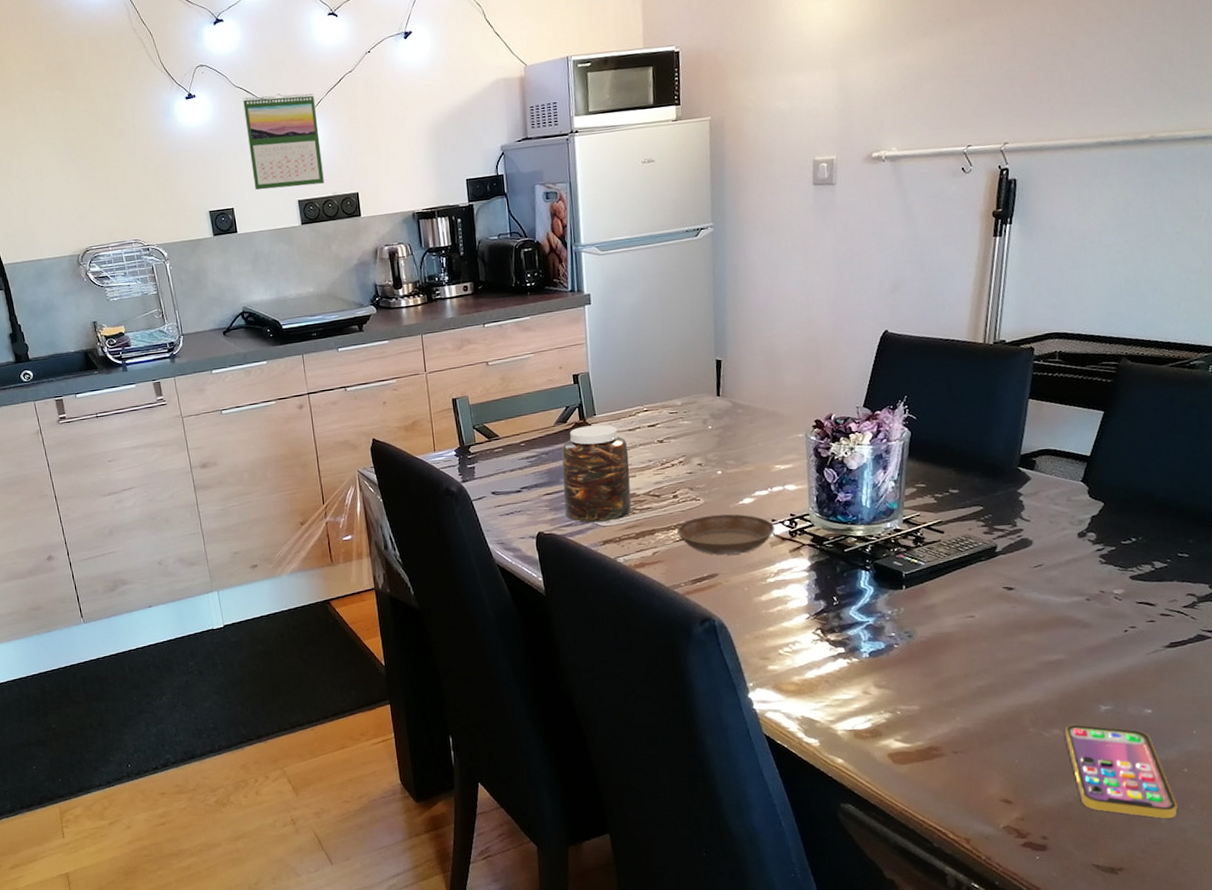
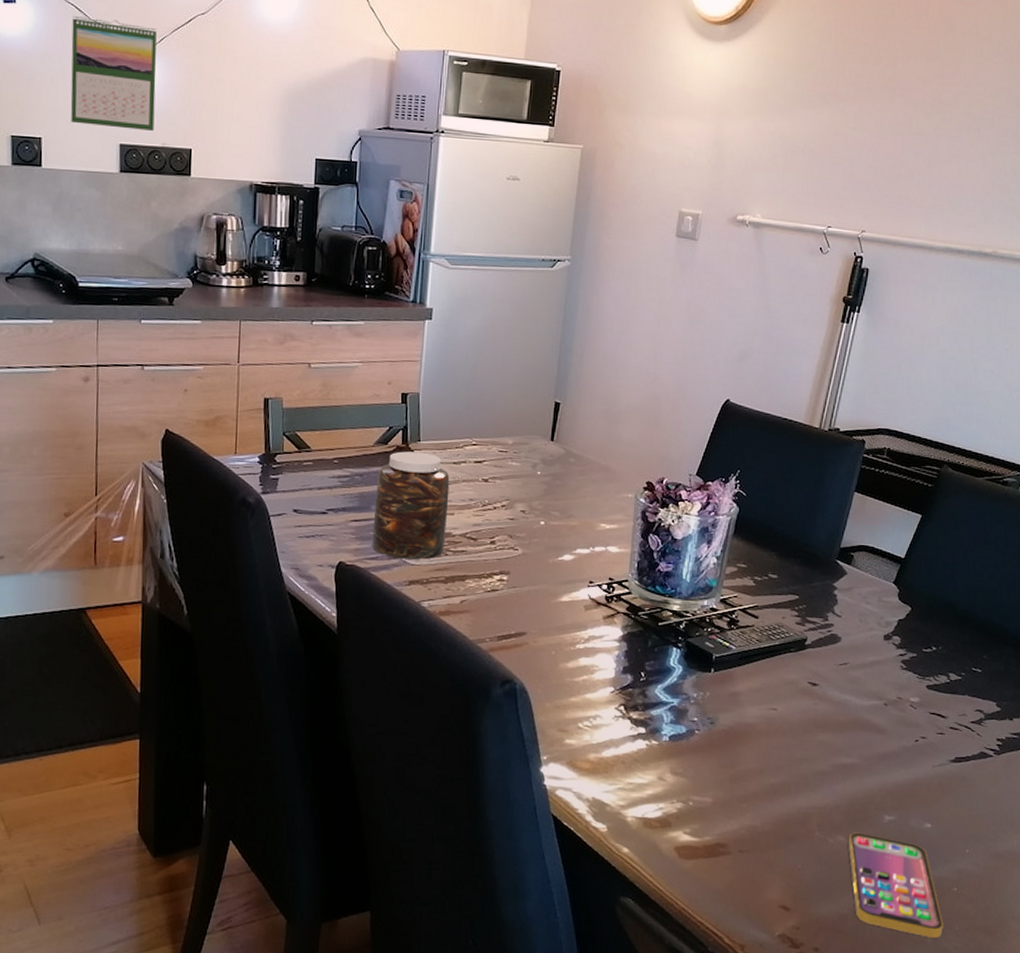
saucer: present [676,514,775,555] -> none [489,567,592,614]

